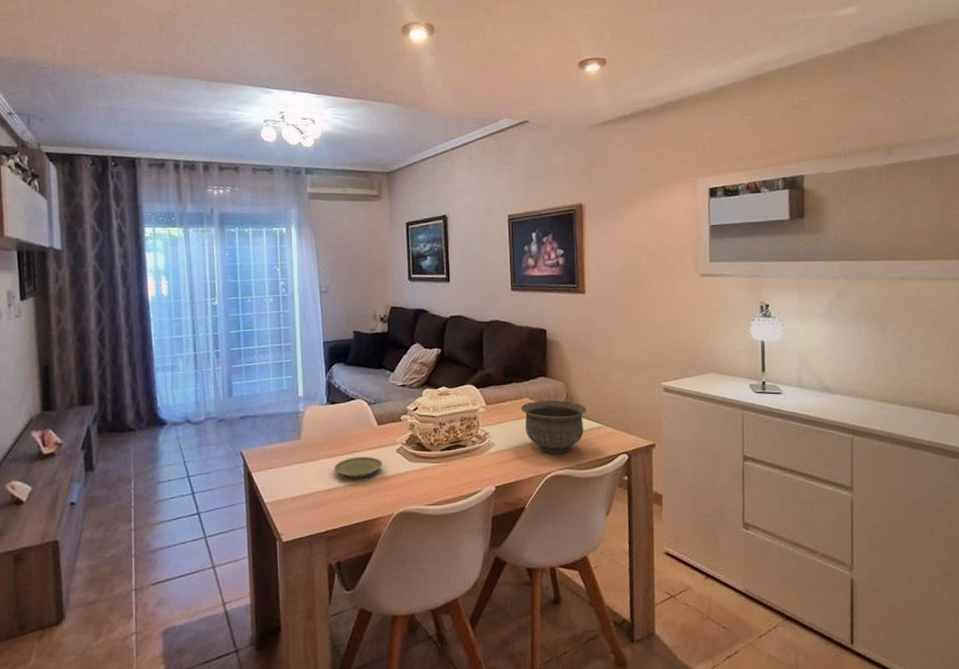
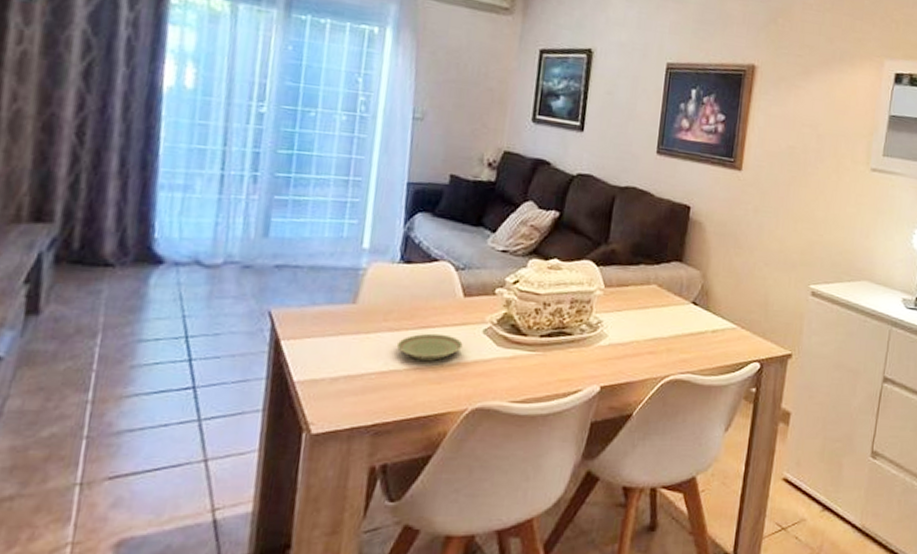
bowl: present [520,400,586,454] -> none [645,289,722,355]

